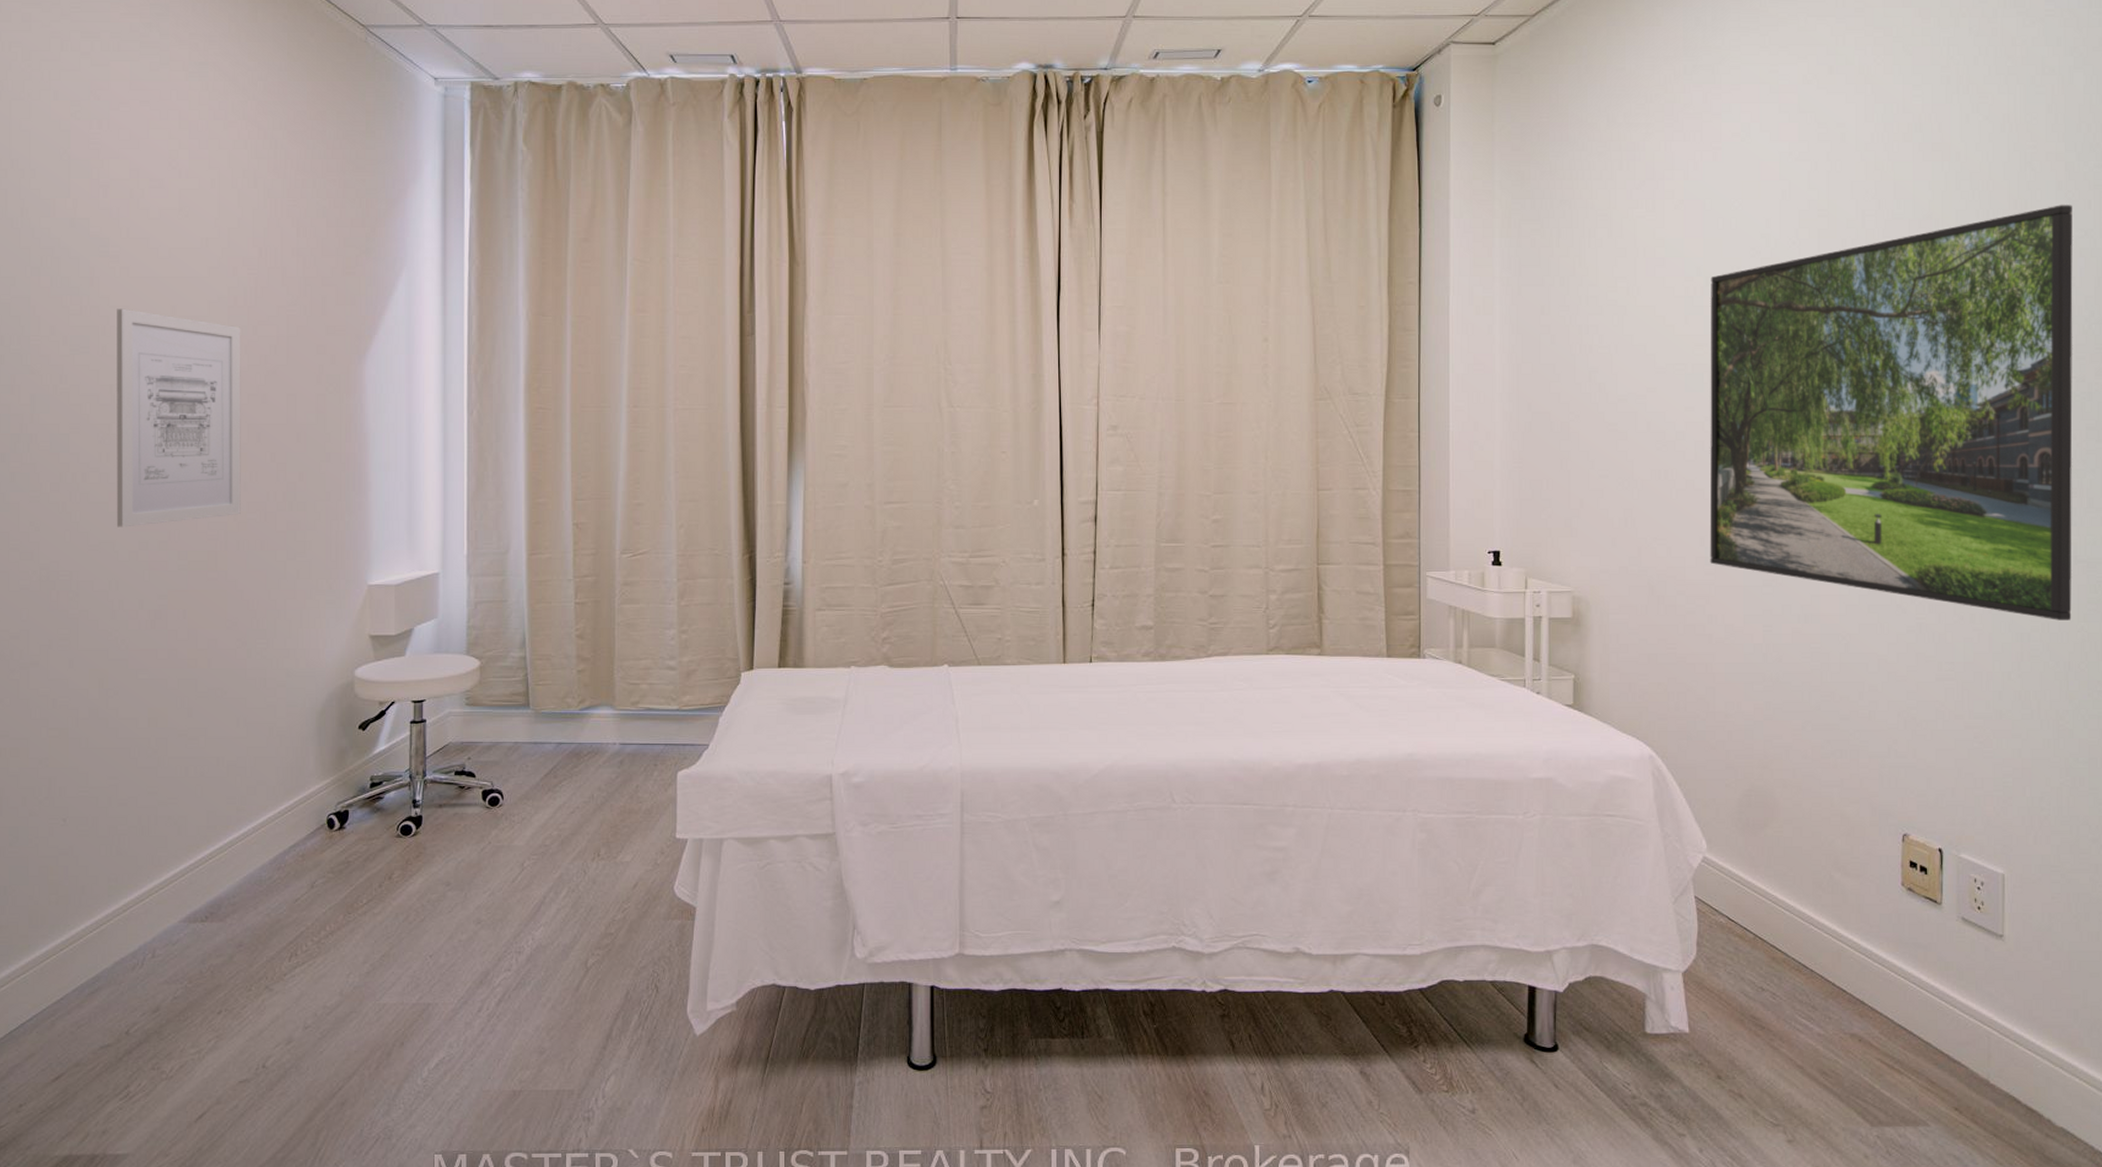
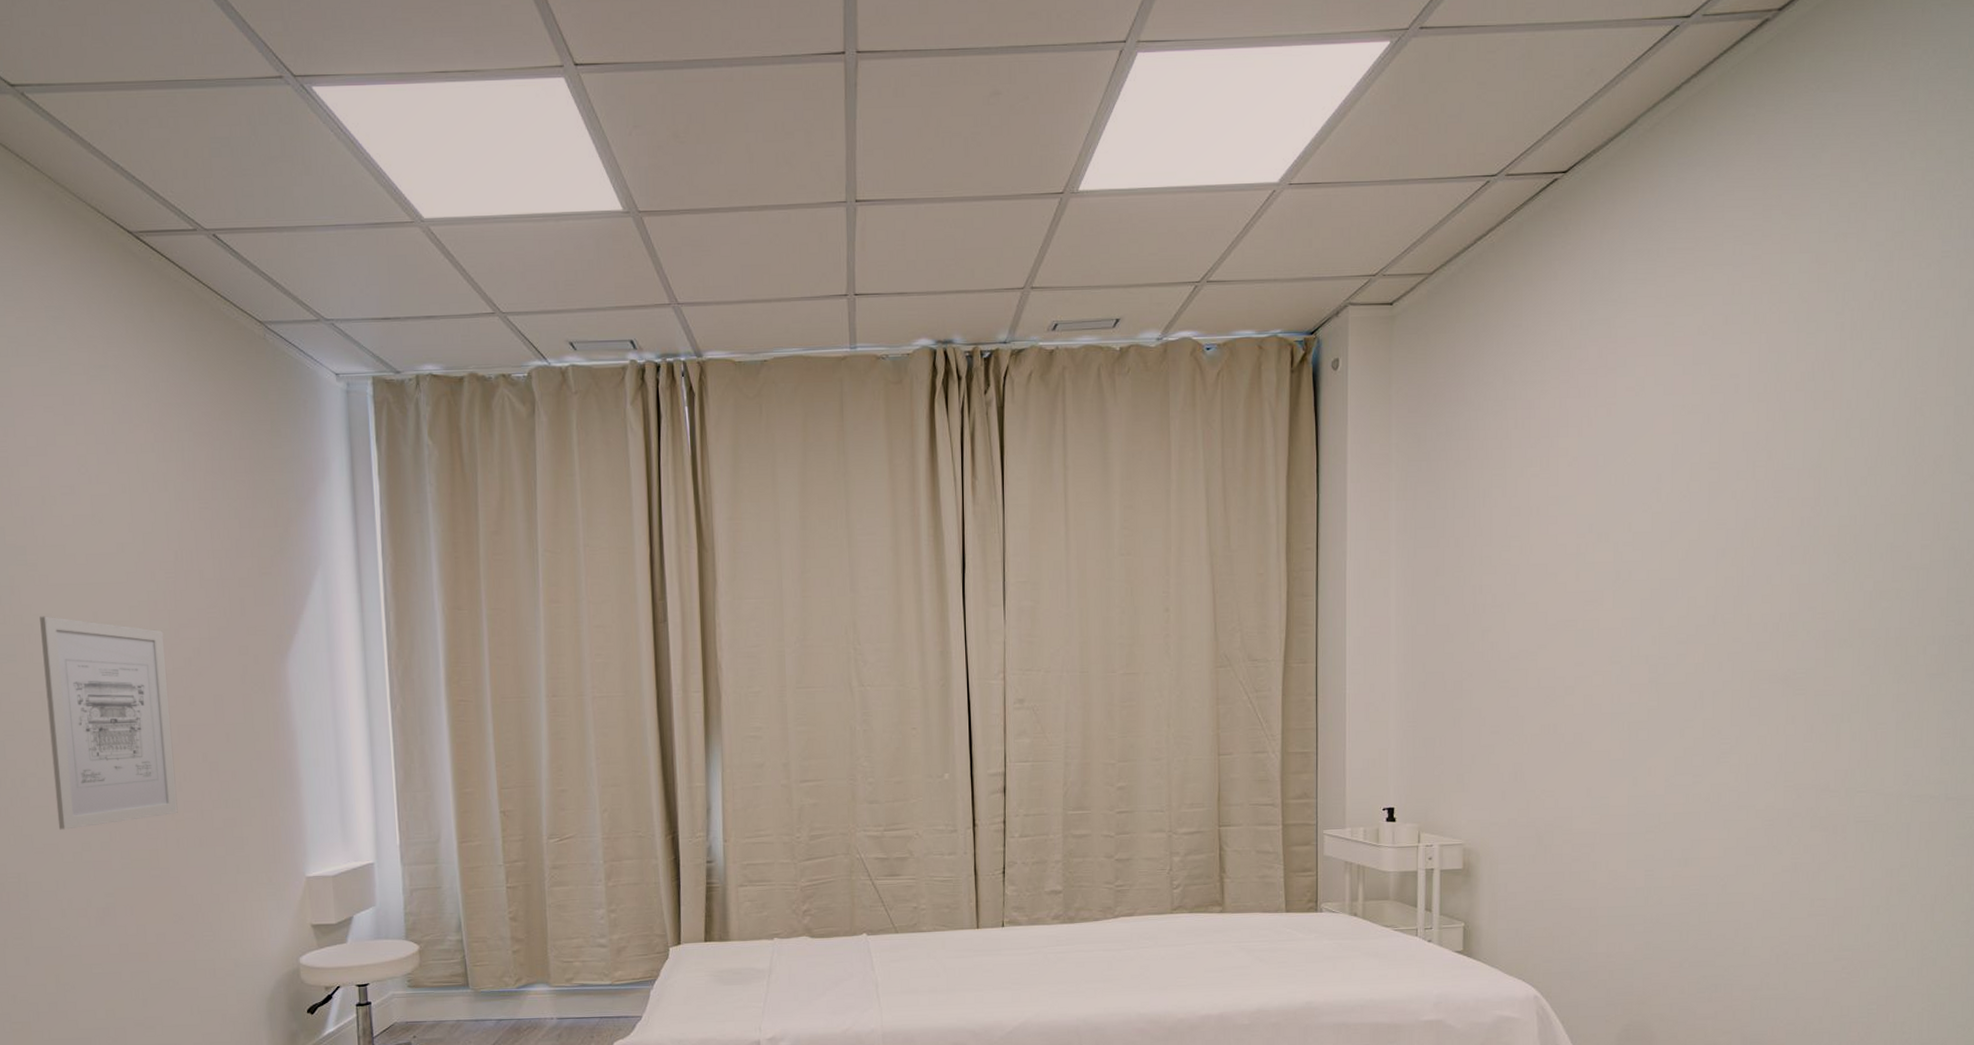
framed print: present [1709,205,2073,620] -> none [1595,449,1959,856]

